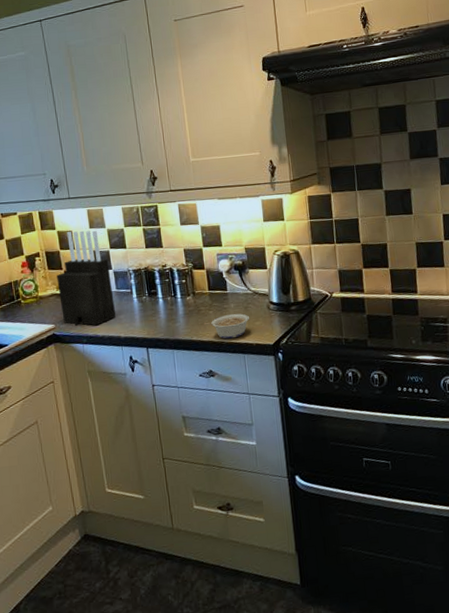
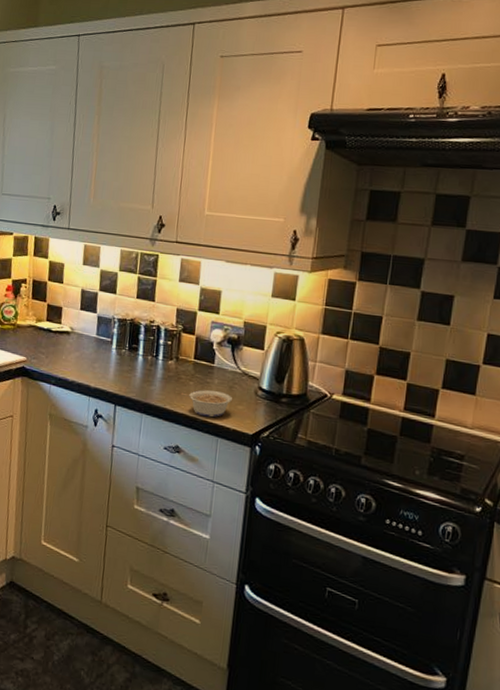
knife block: present [57,230,117,326] -> none [36,264,95,369]

